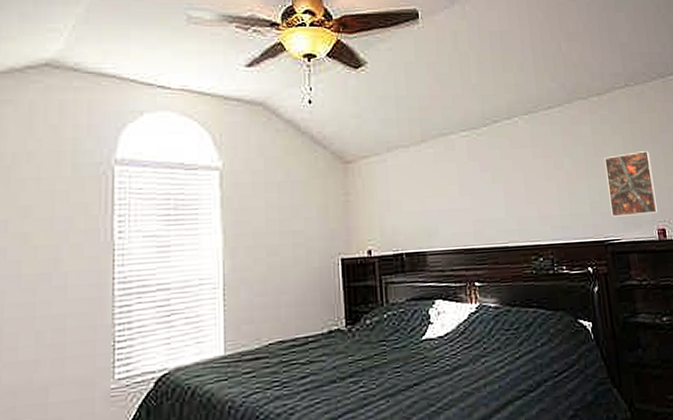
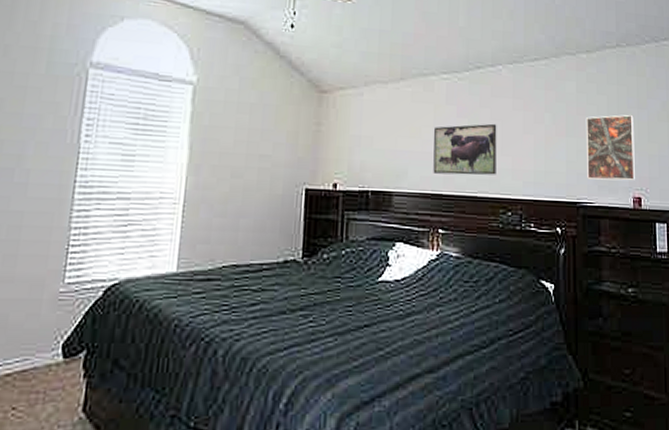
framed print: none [460,174,524,229] -> present [433,123,497,175]

